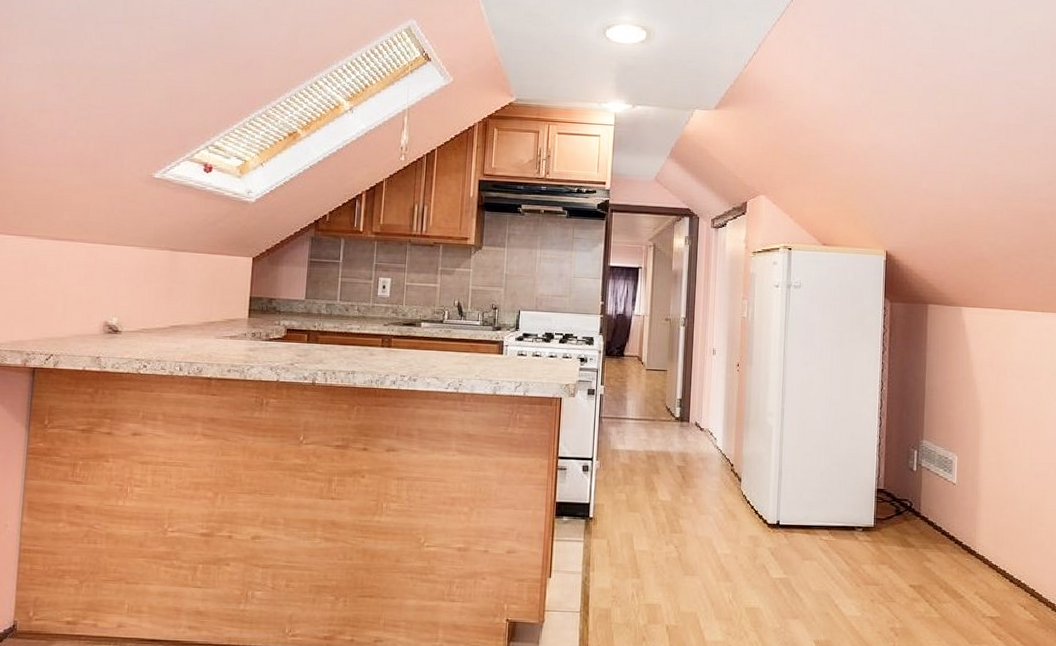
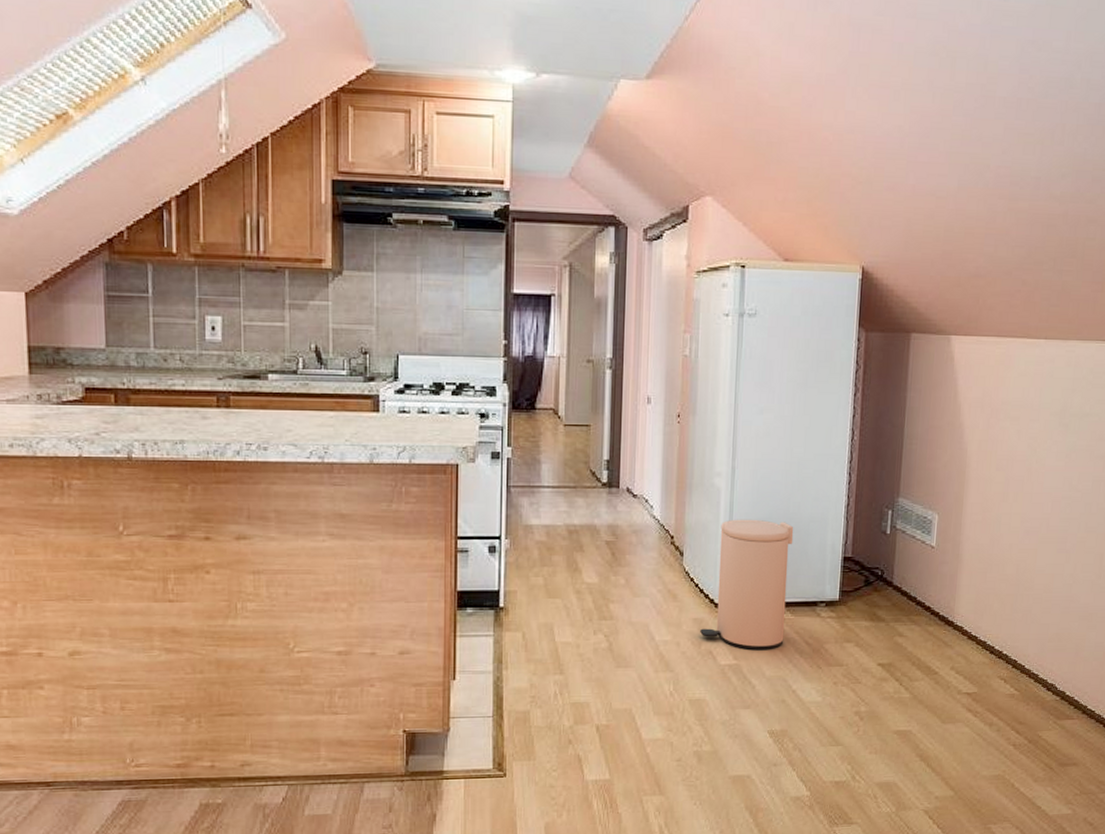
pedal bin: none [755,452,834,567] -> present [700,519,794,651]

